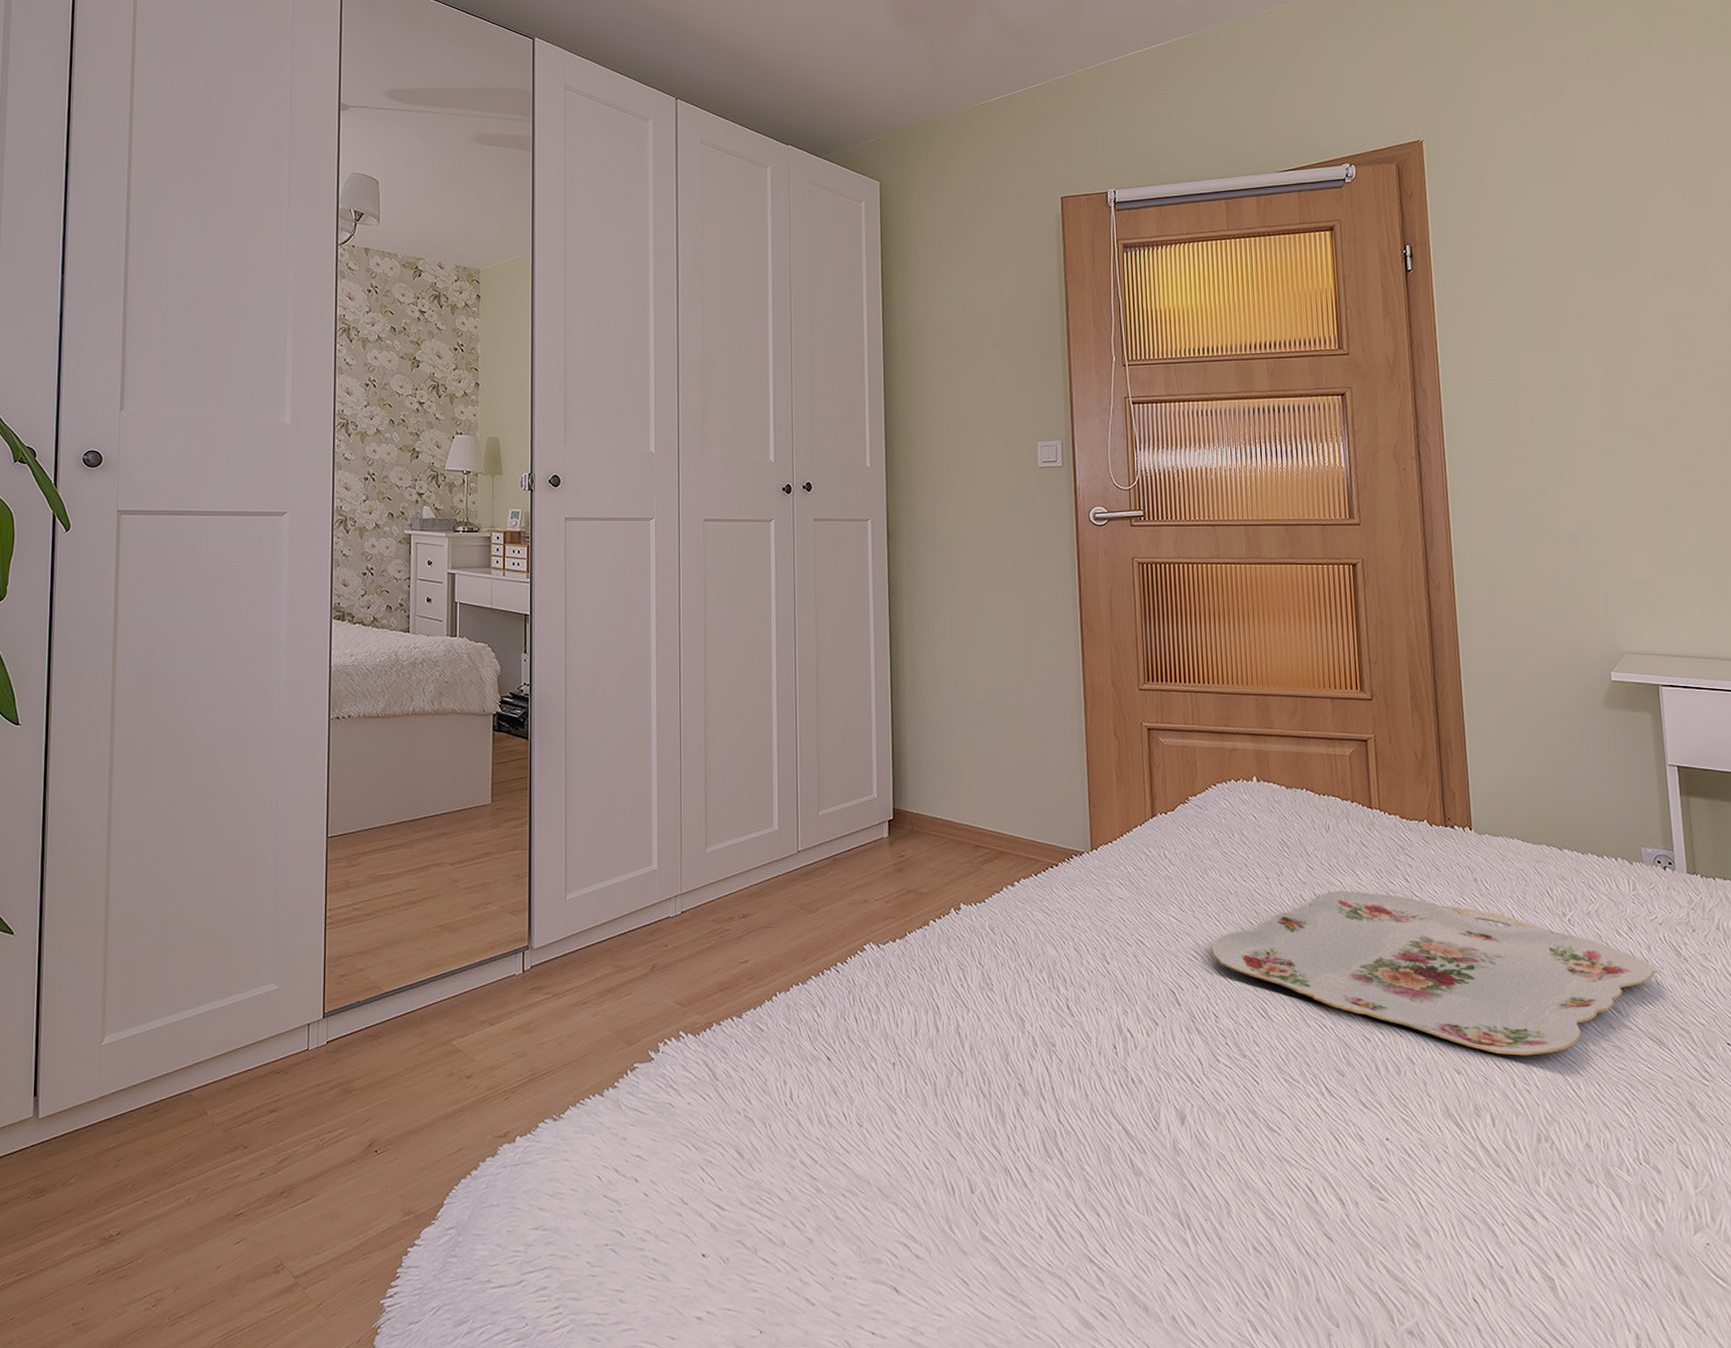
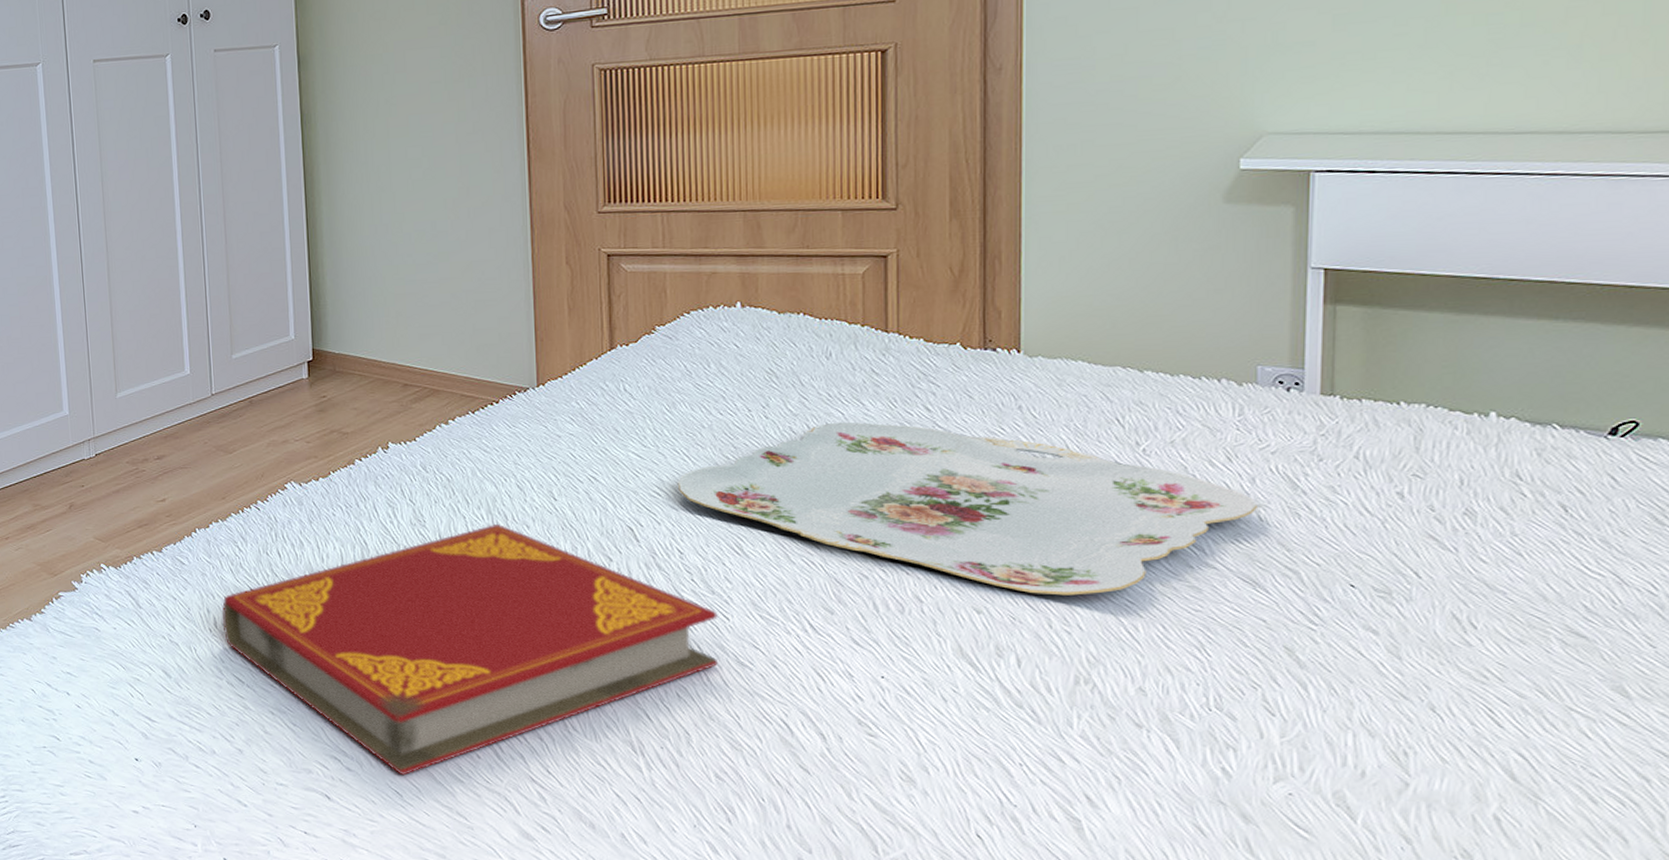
hardback book: none [798,987,1252,1262] -> present [221,523,719,776]

